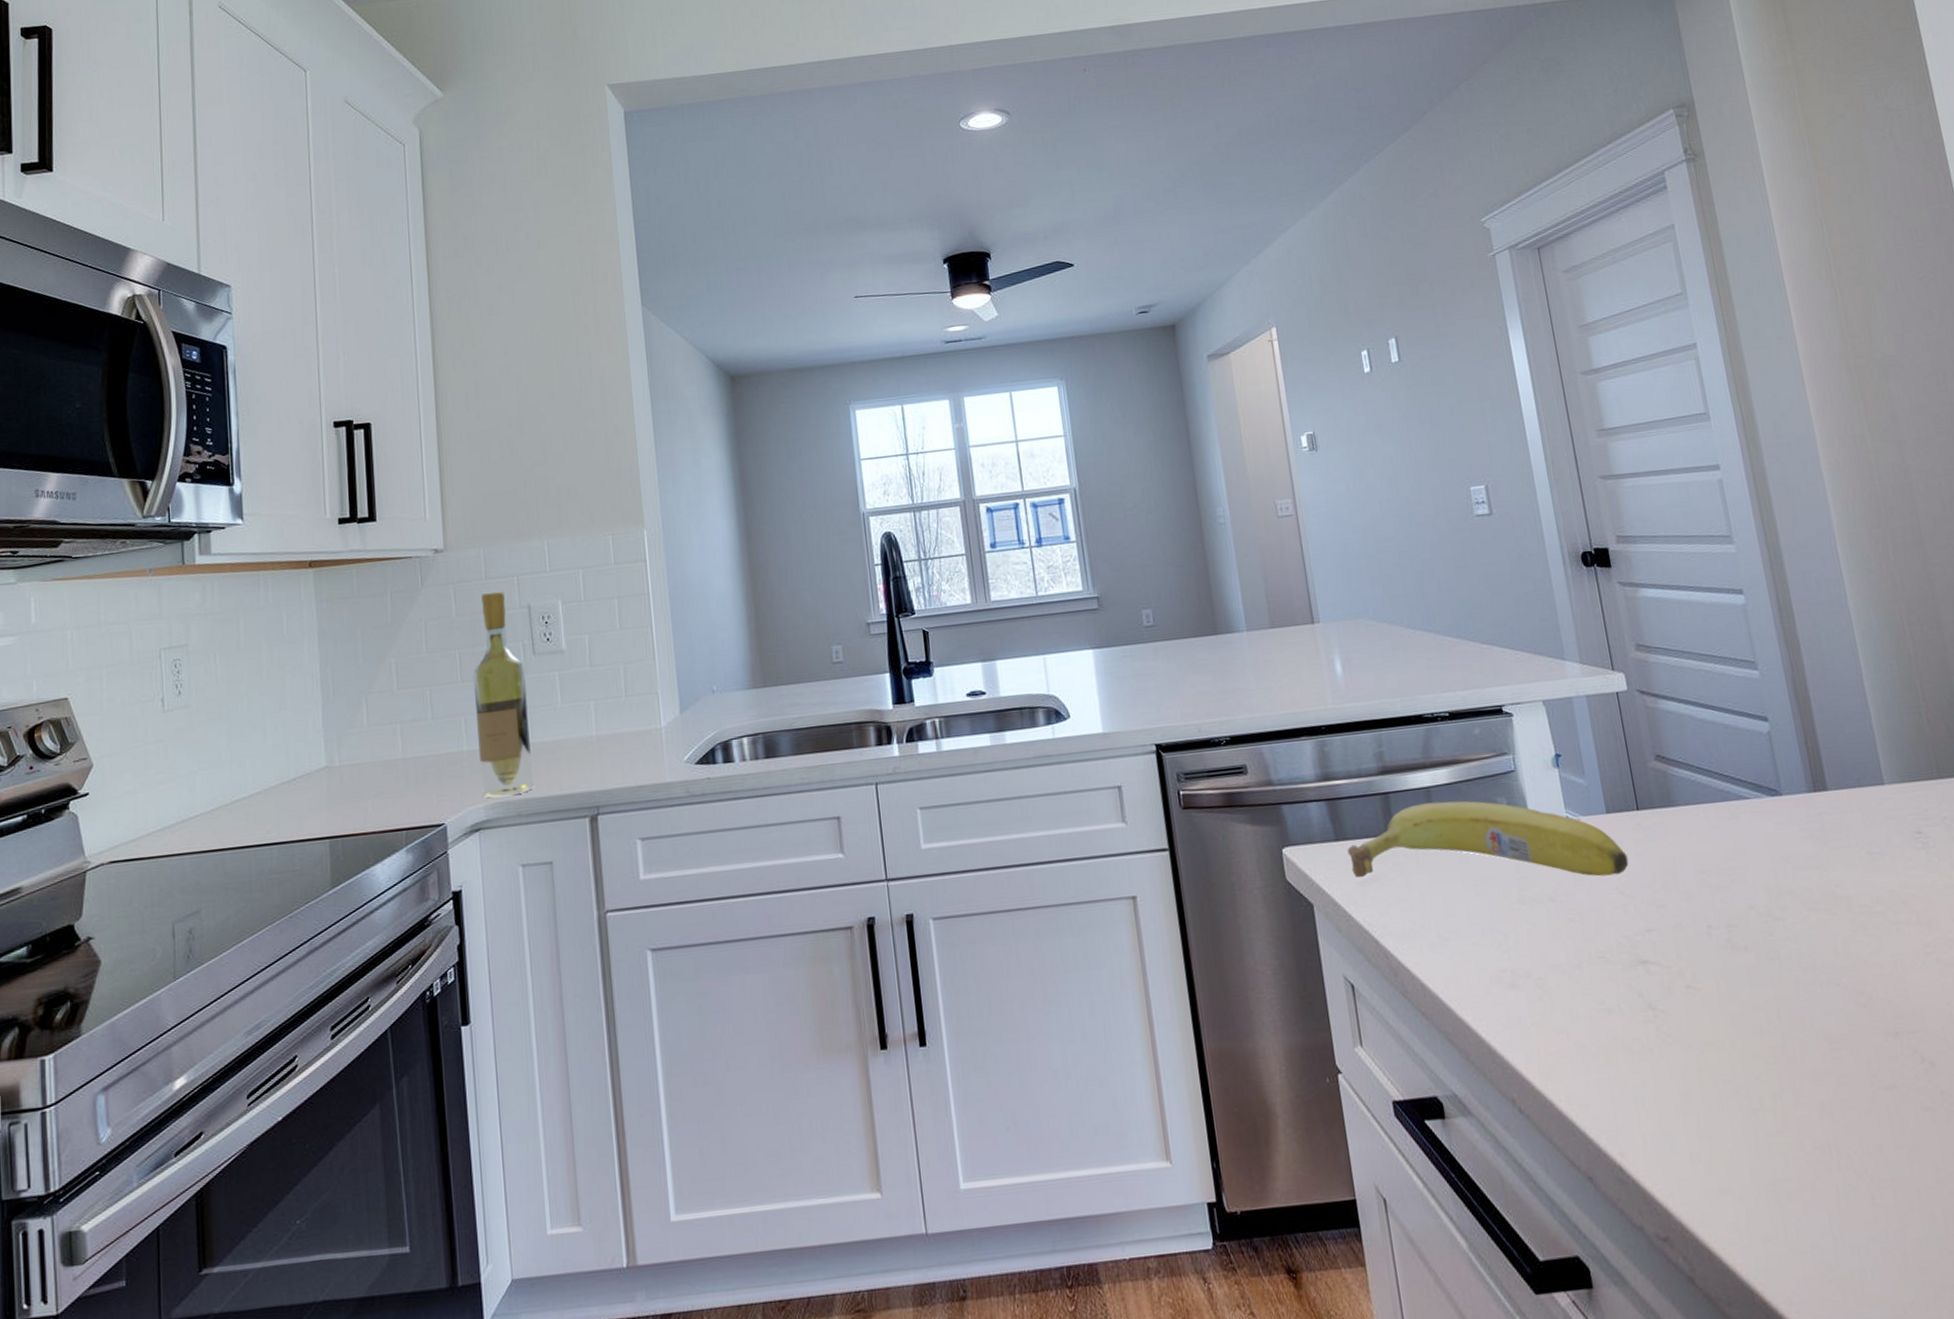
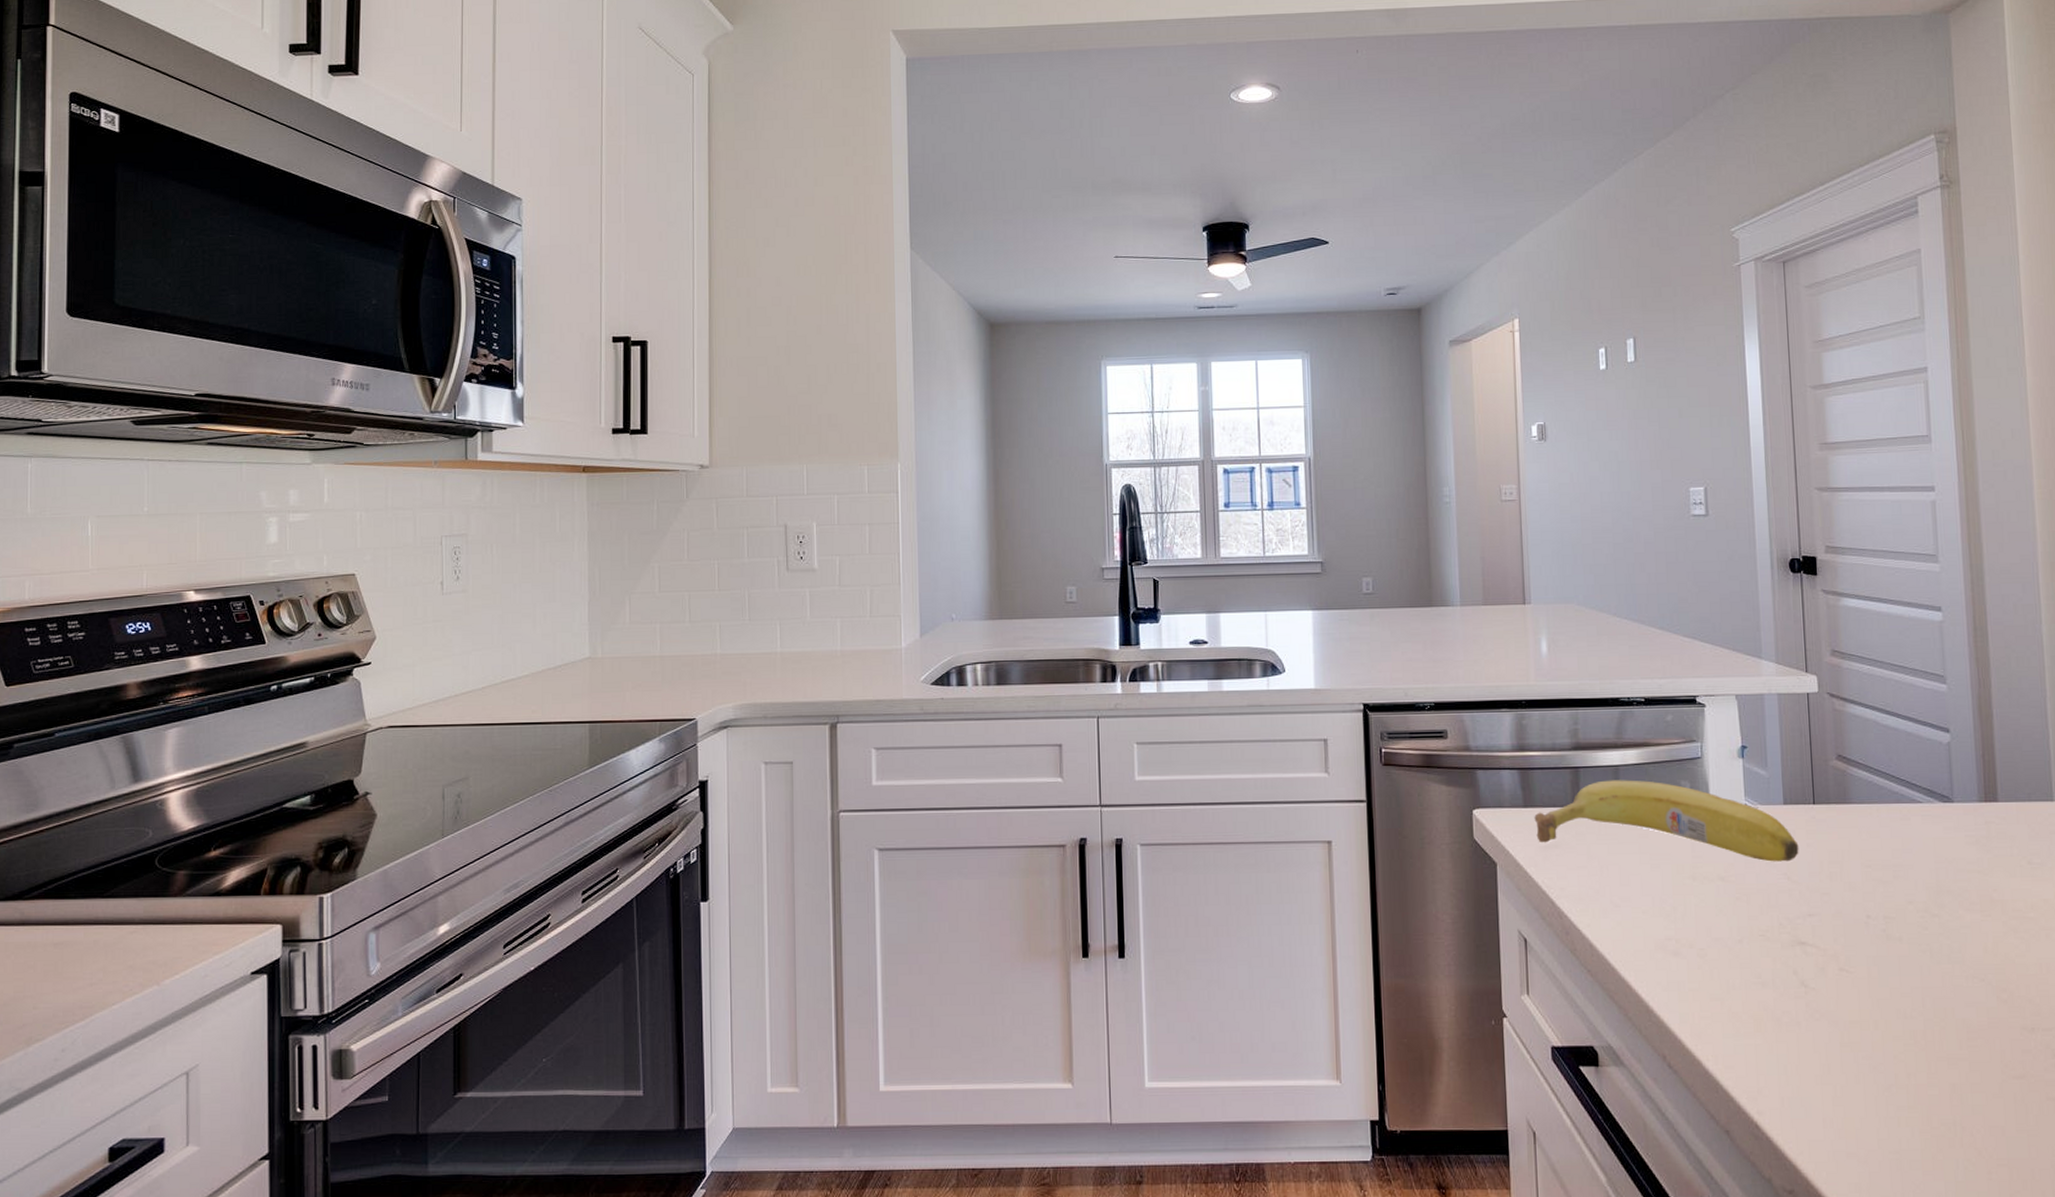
bottle: present [473,592,534,798] -> none [730,510,781,699]

